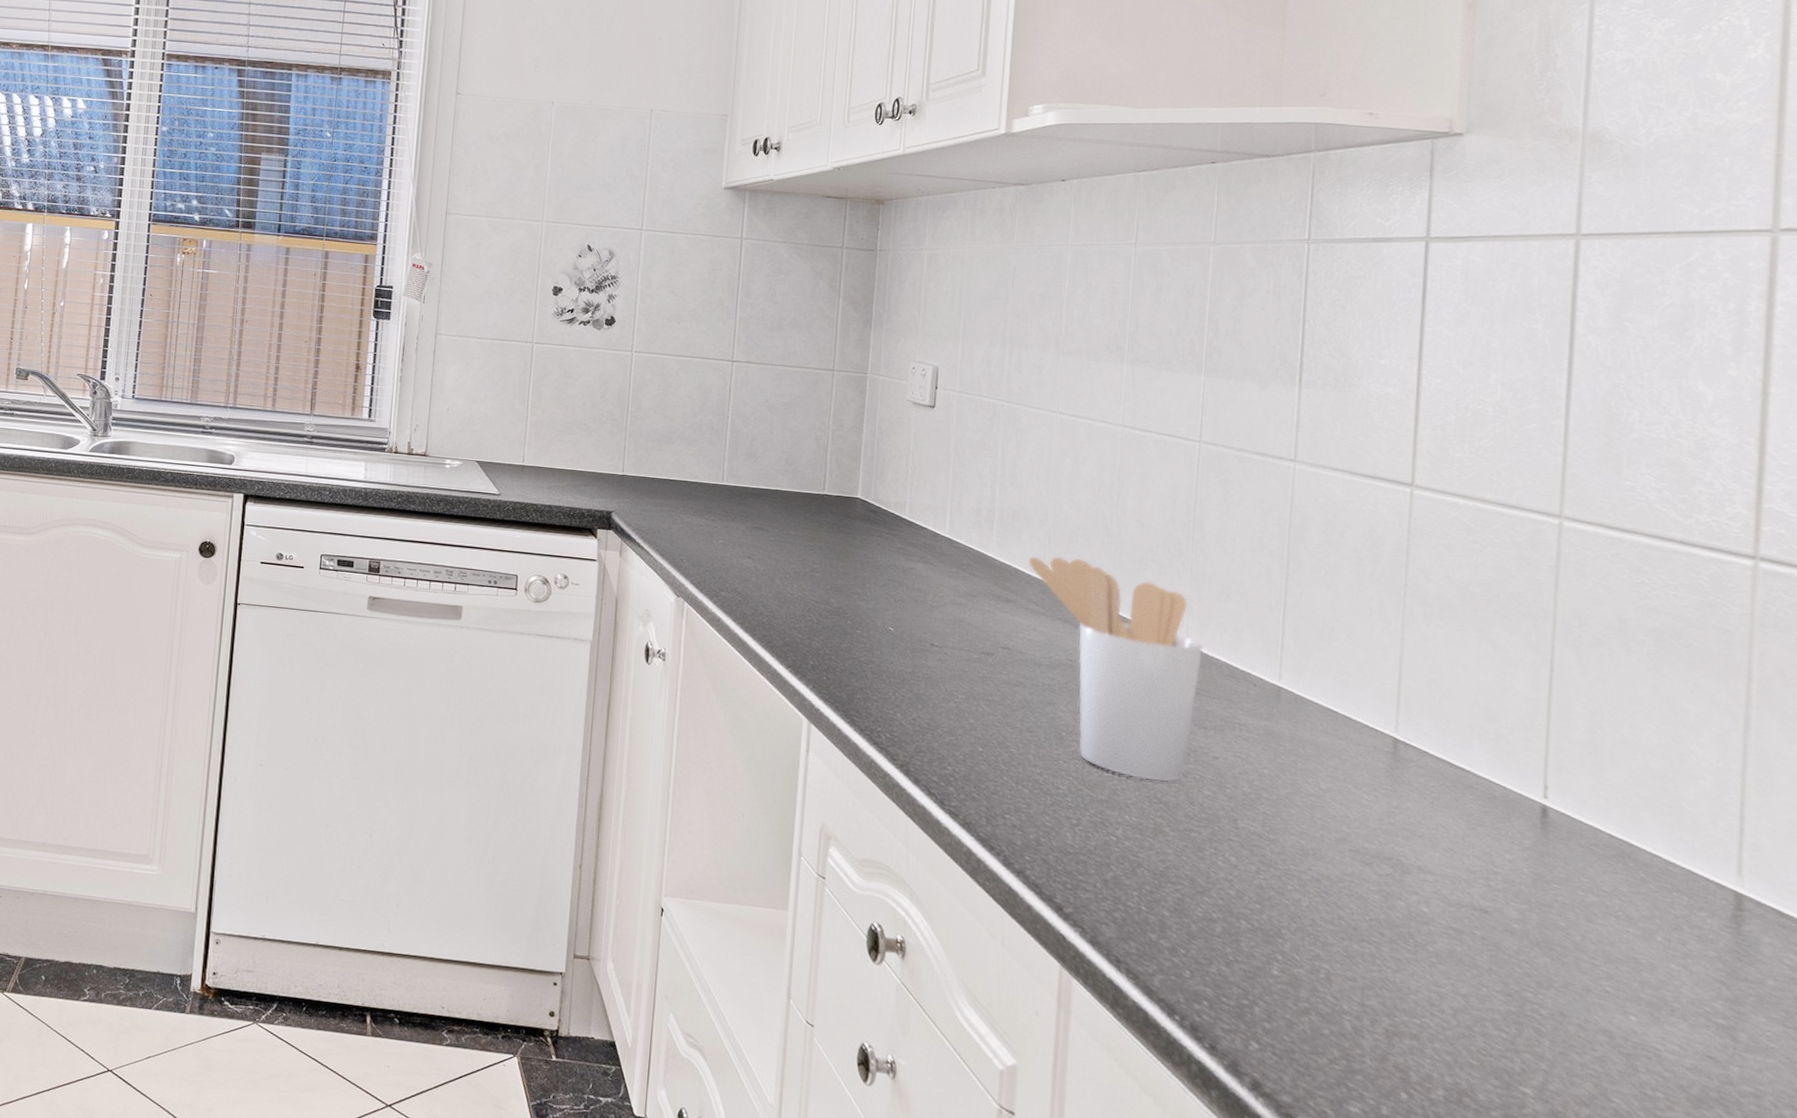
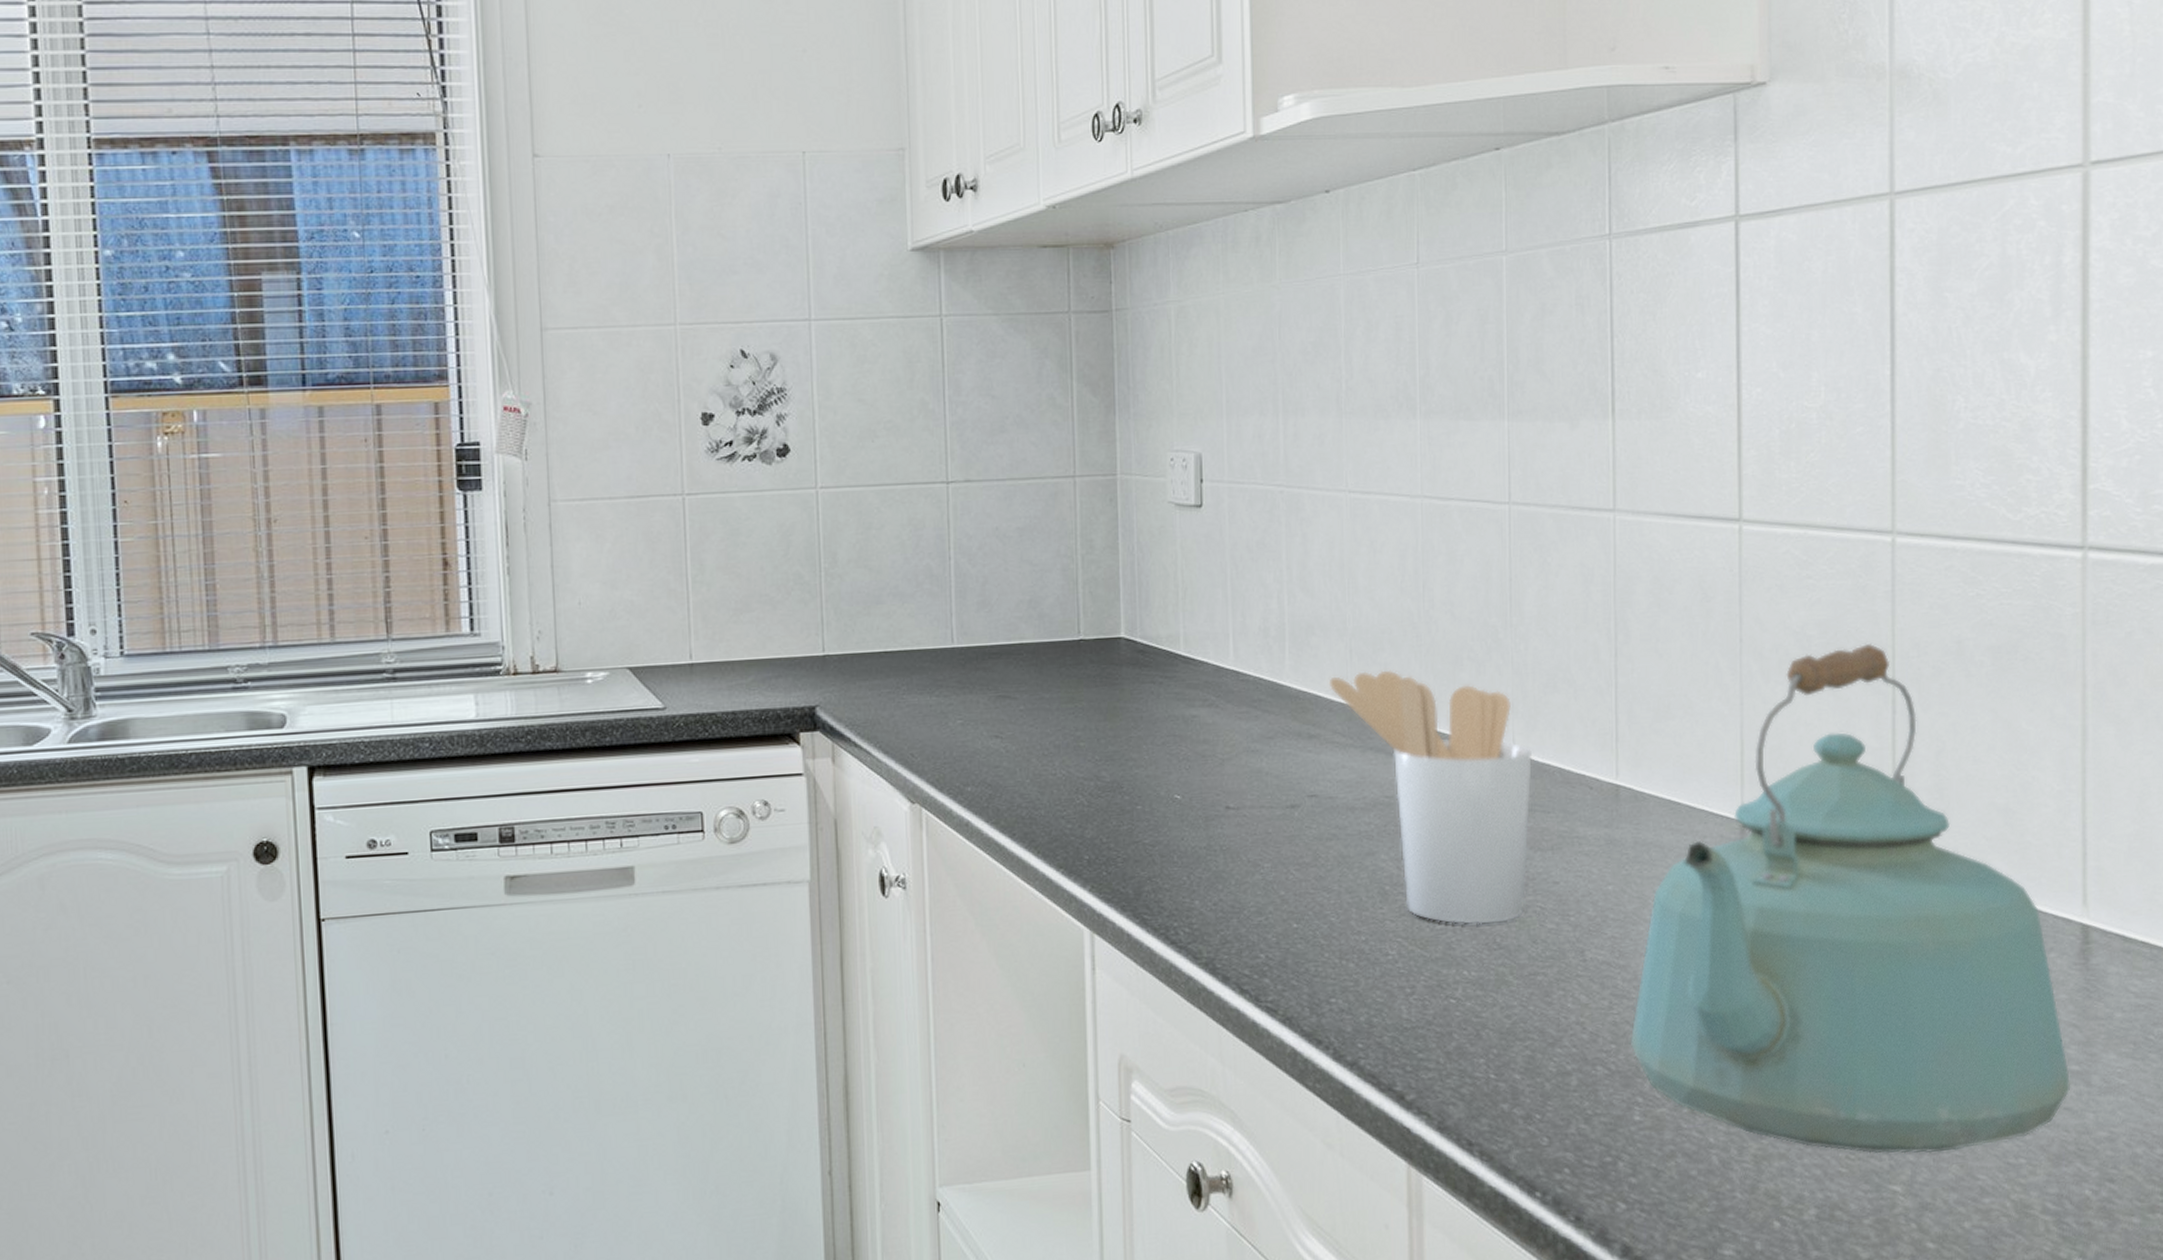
kettle: none [1273,606,1716,1074] -> present [1630,643,2071,1154]

